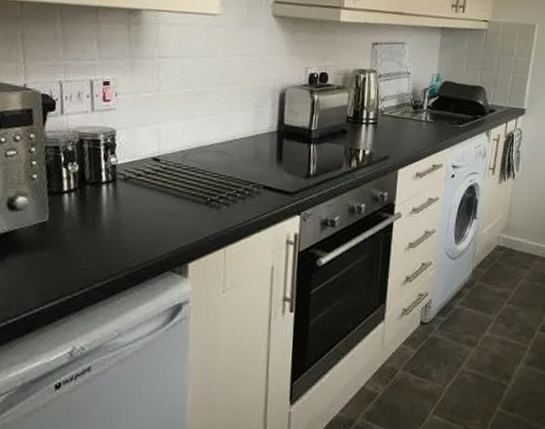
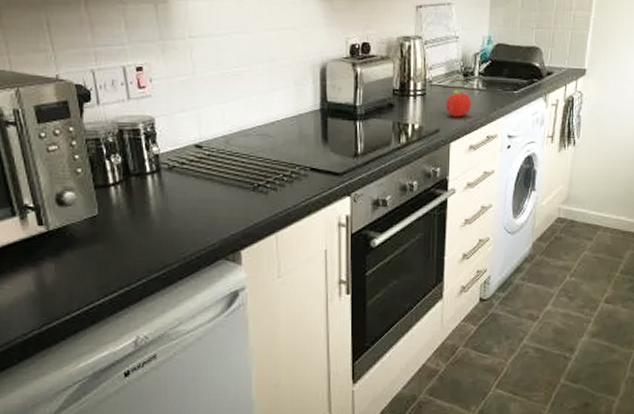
fruit: none [395,120,419,146] -> present [445,89,471,118]

